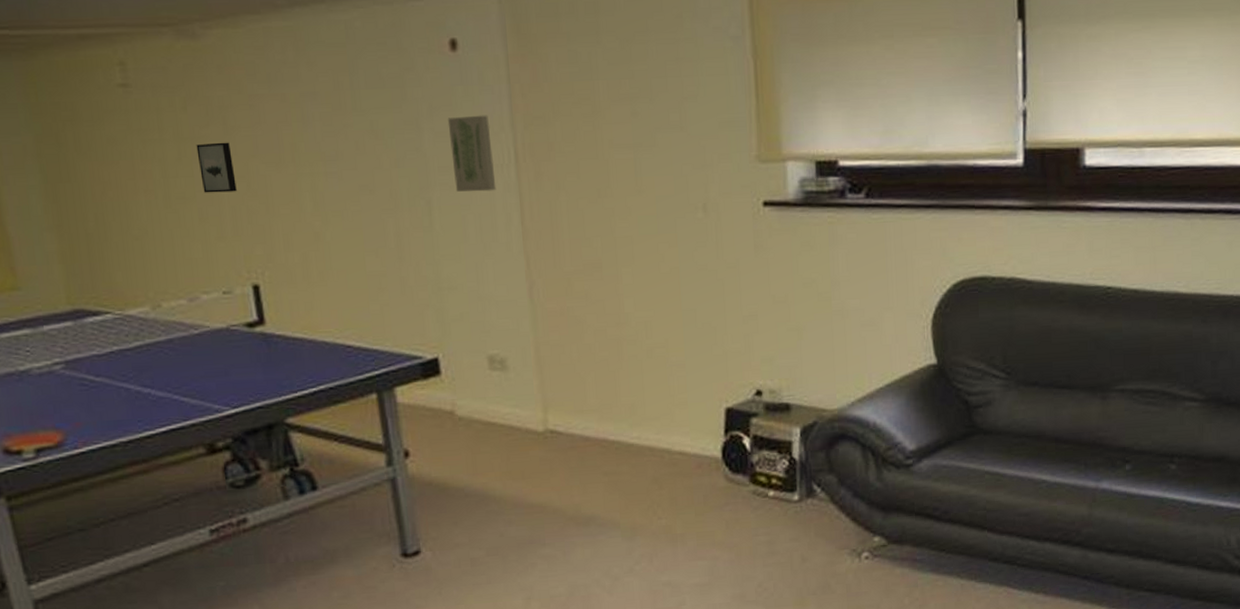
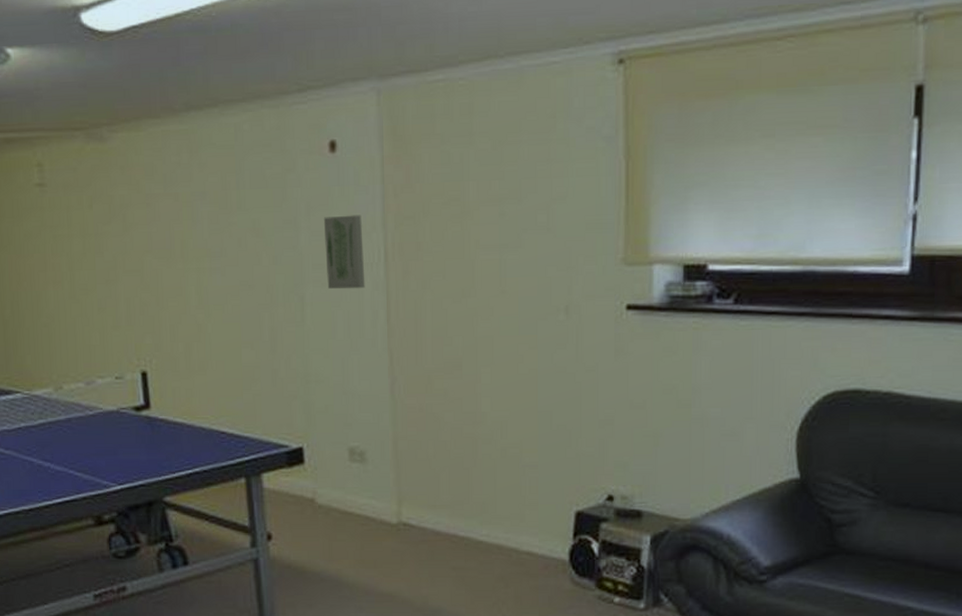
wall art: present [196,142,237,193] -> none [99,238,132,285]

